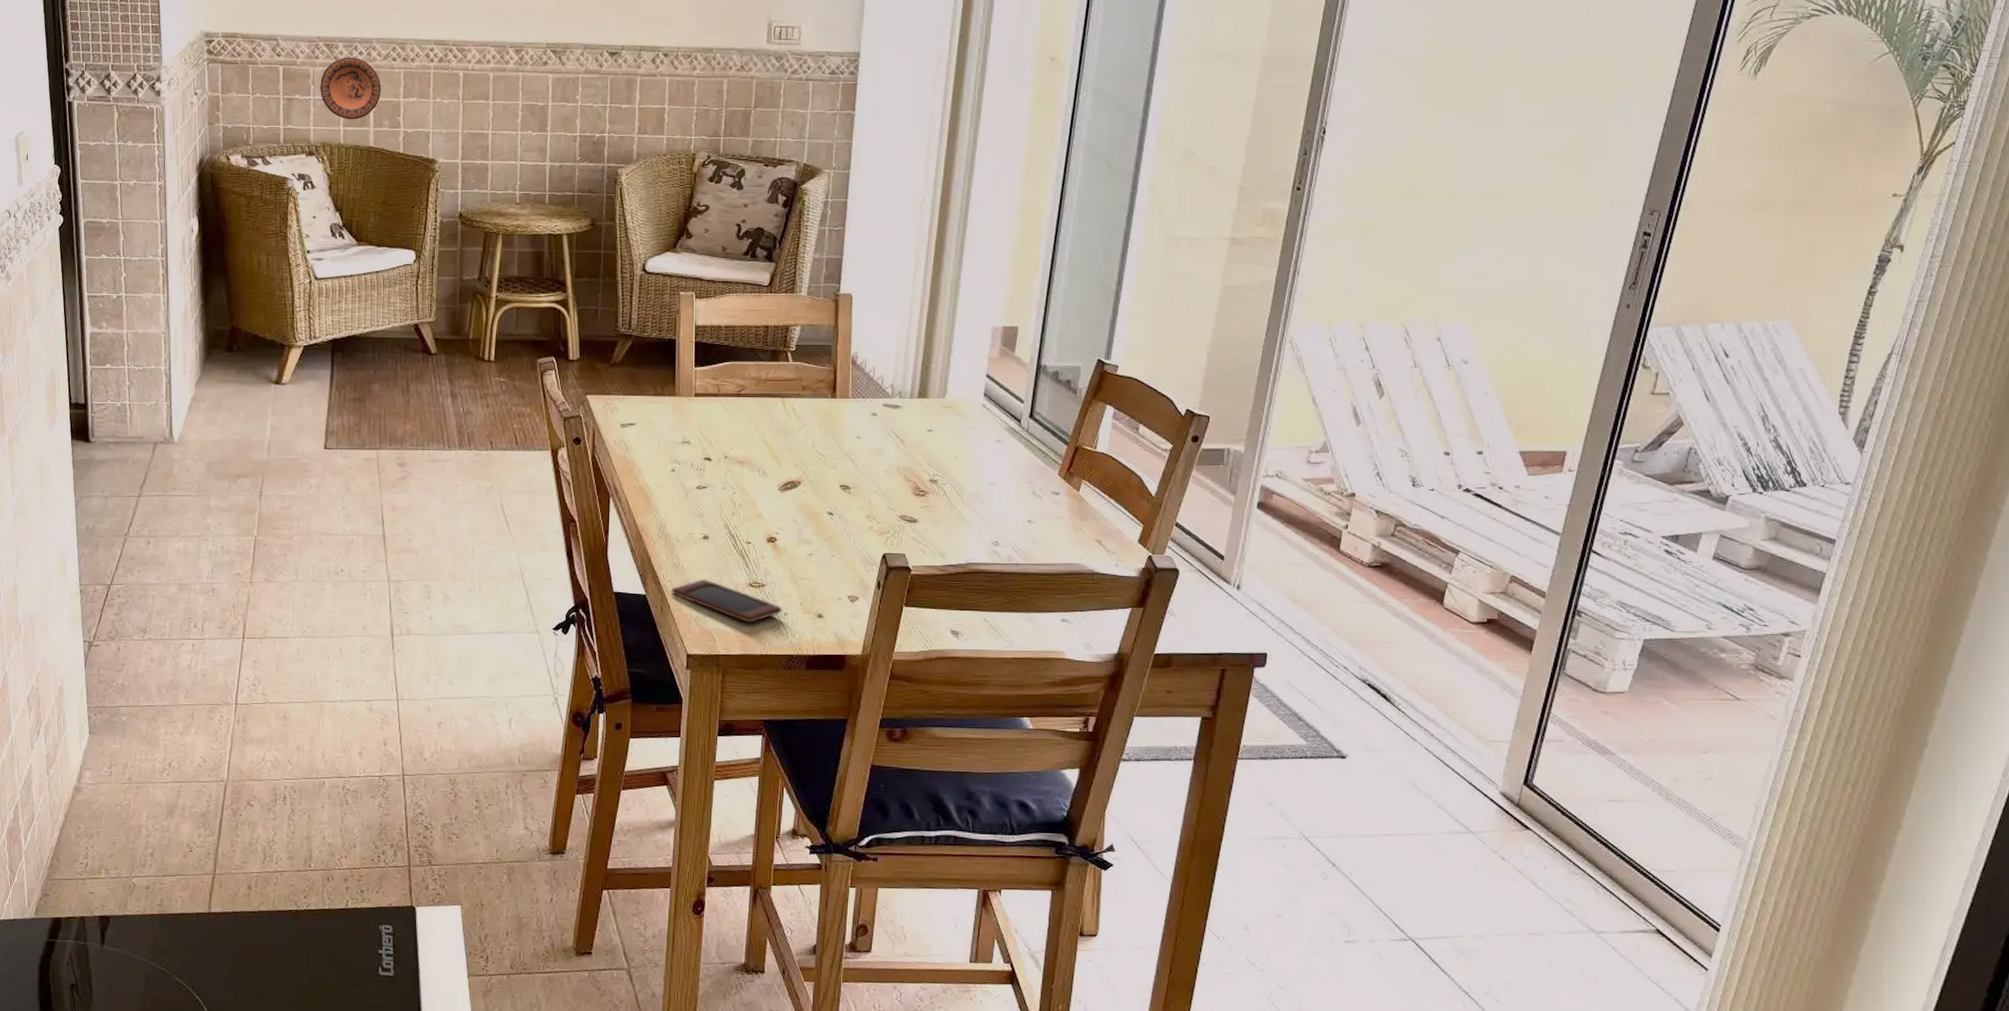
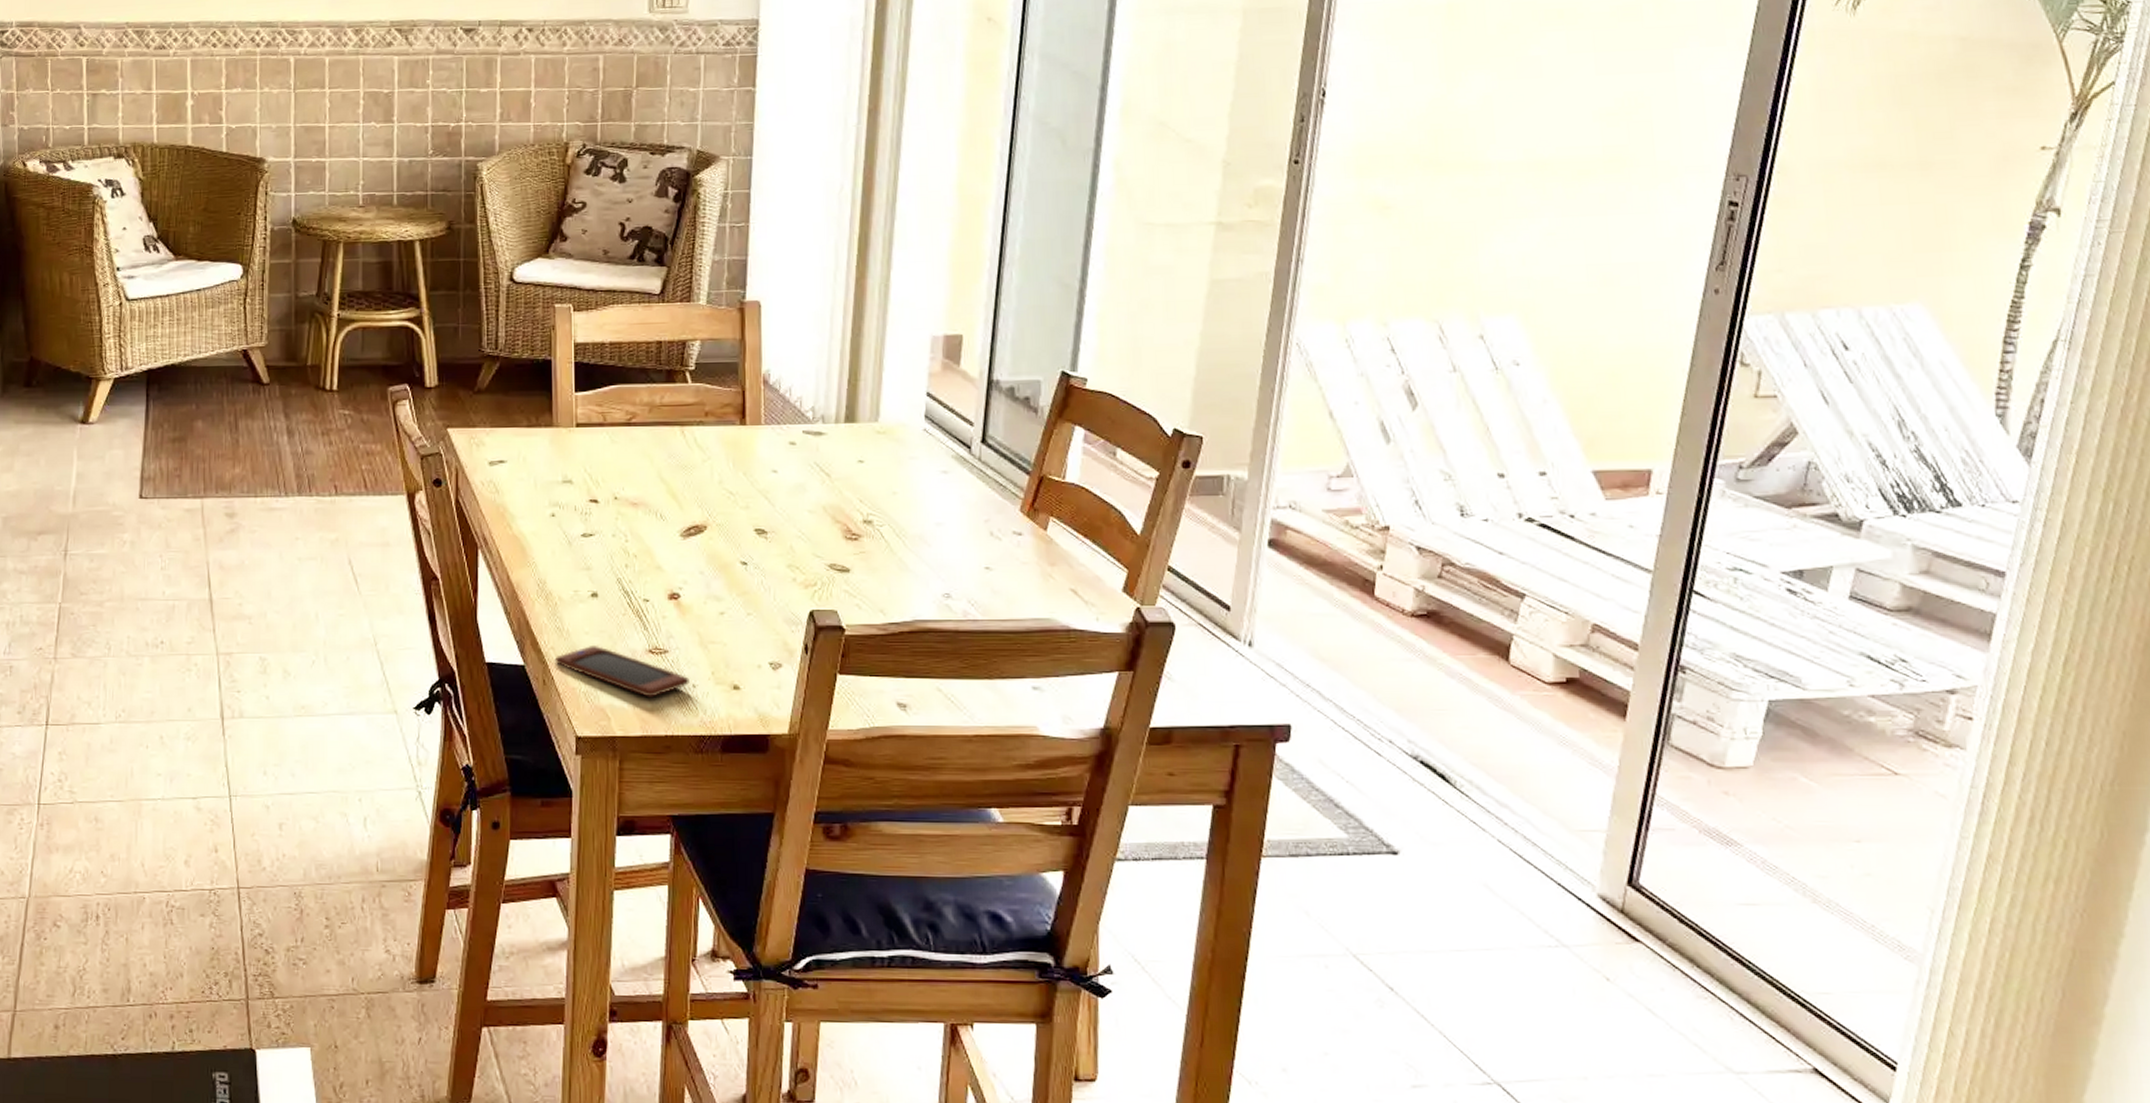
decorative plate: present [320,57,381,120] -> none [129,44,200,116]

